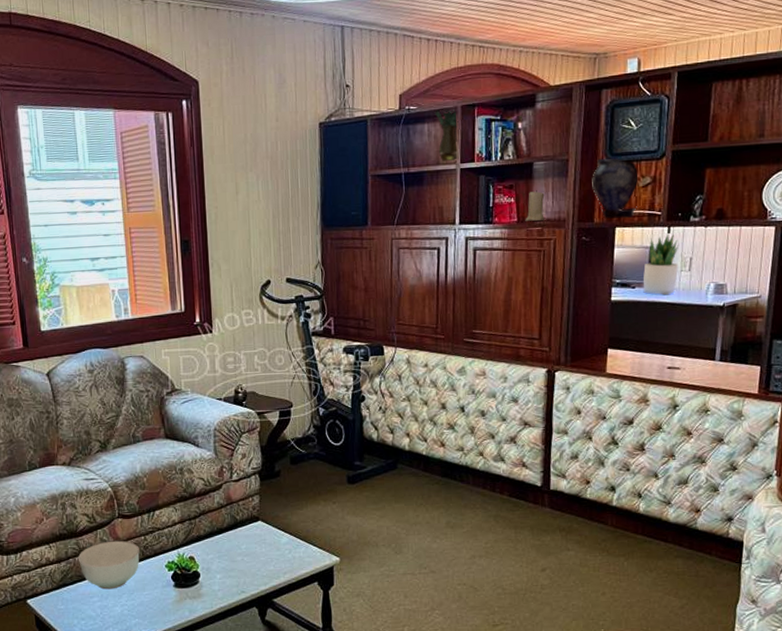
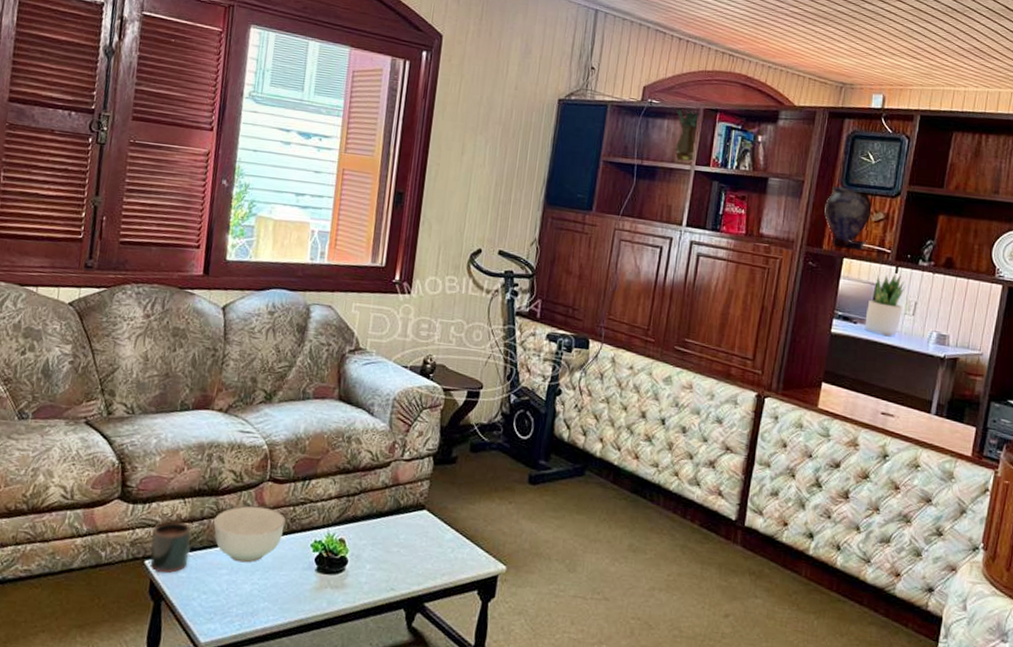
mug: none [28,563,64,608] -> present [150,520,191,573]
candle: present [525,190,545,222] -> none [753,206,776,239]

